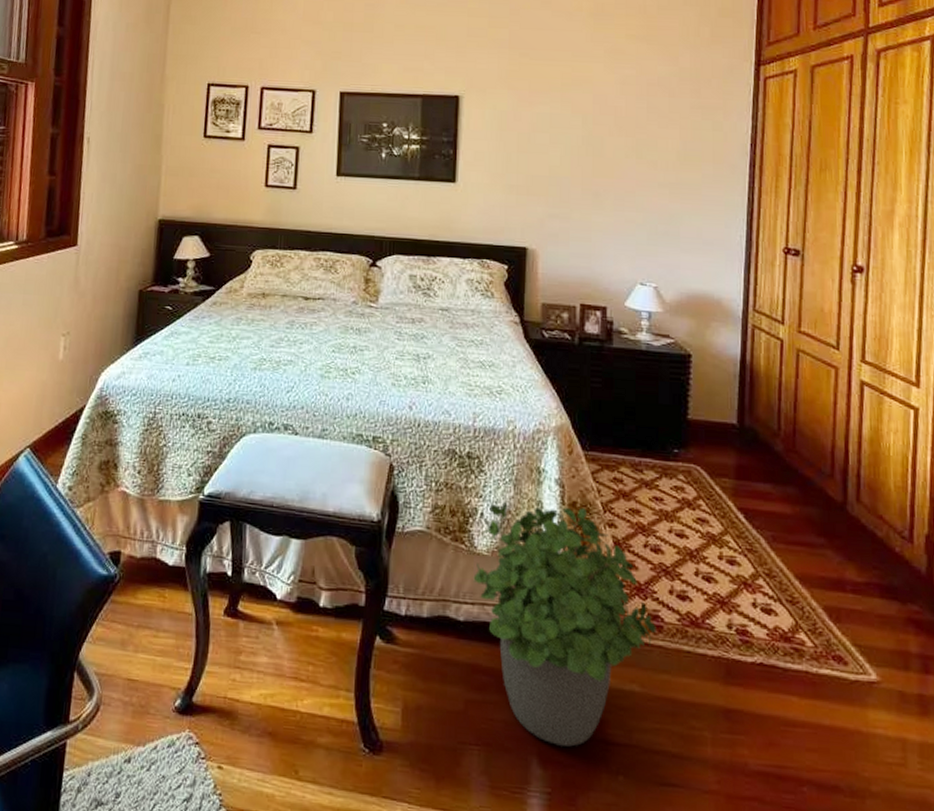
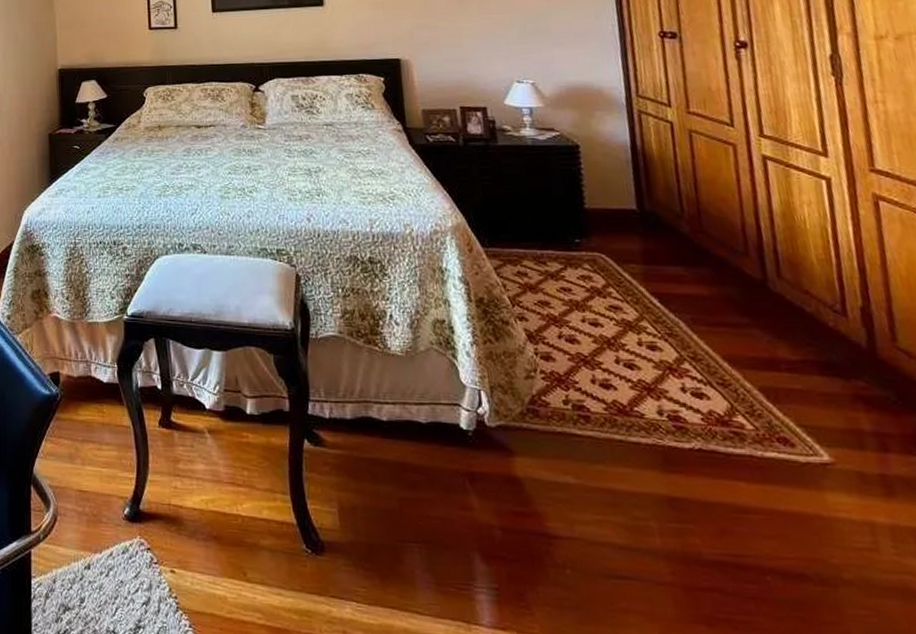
potted plant: present [473,501,656,747] -> none [391,302,584,541]

